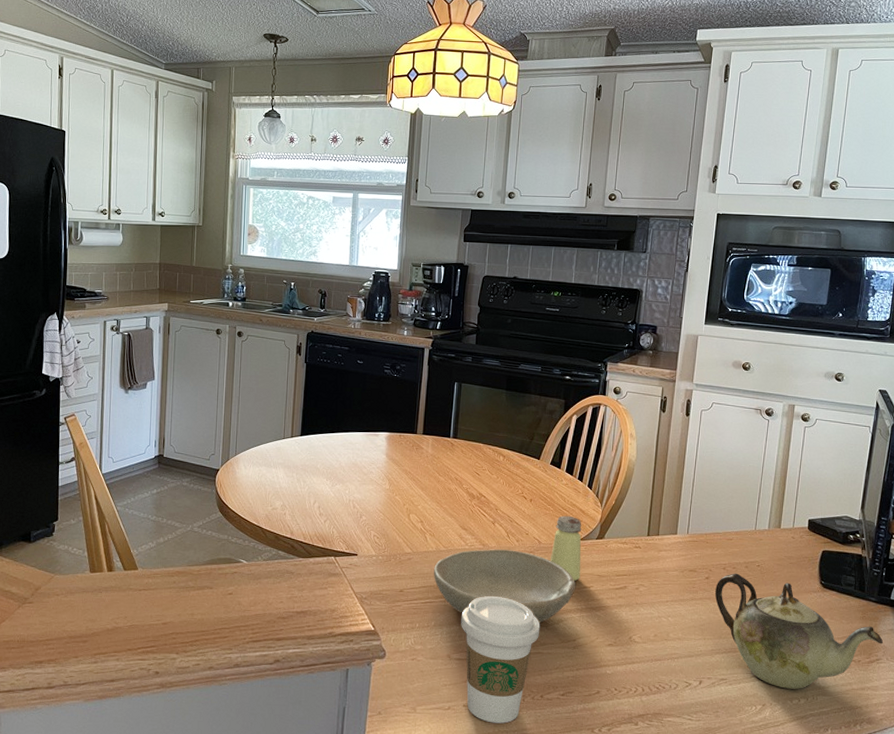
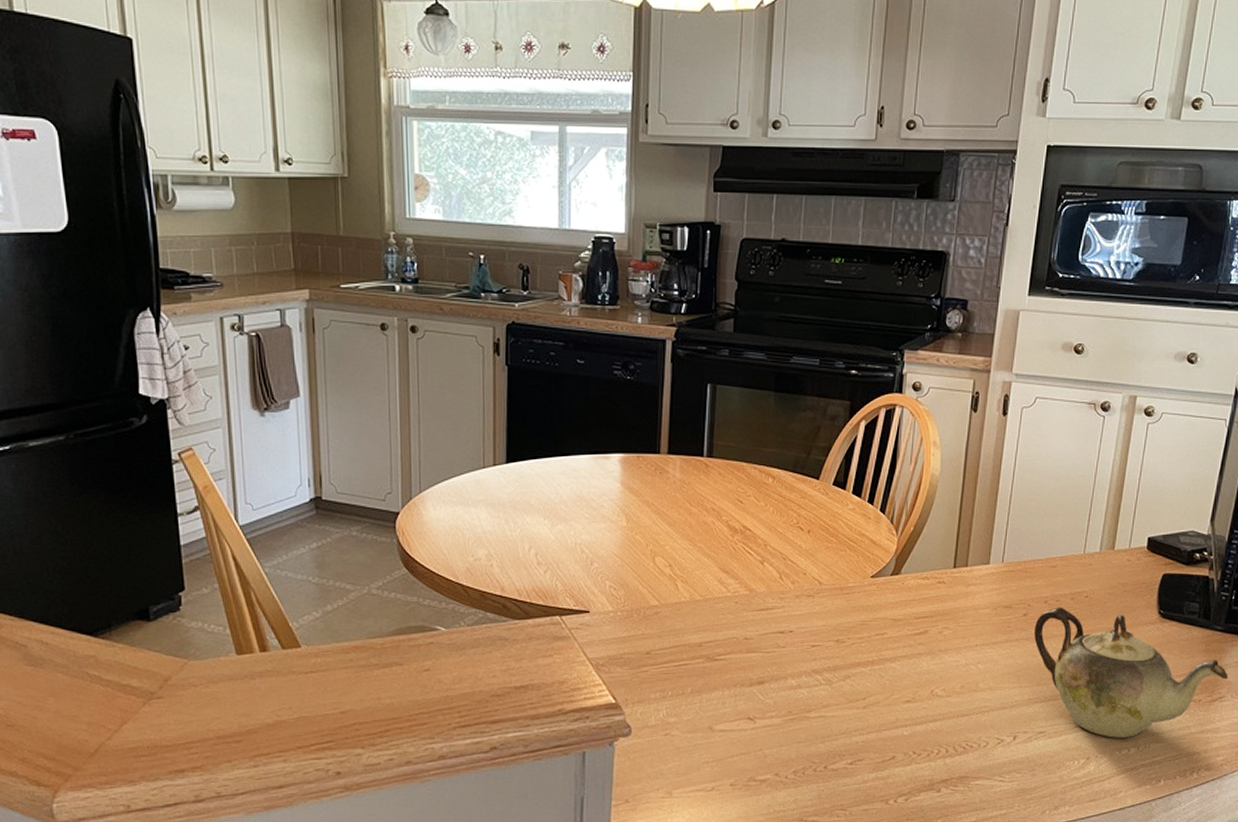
bowl: present [433,549,576,623] -> none [687,594,866,680]
coffee cup: present [461,595,540,724] -> none [724,651,823,803]
saltshaker: present [550,515,582,581] -> none [833,548,873,627]

